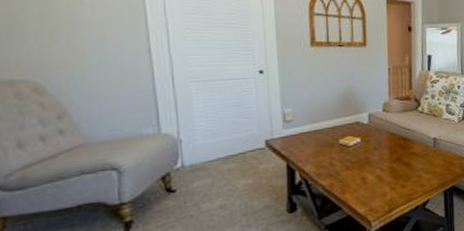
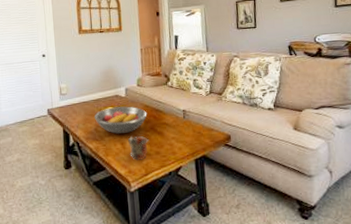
fruit bowl: none [329,134,394,167] -> present [95,106,147,134]
mug: none [370,168,395,197] -> present [128,135,150,161]

